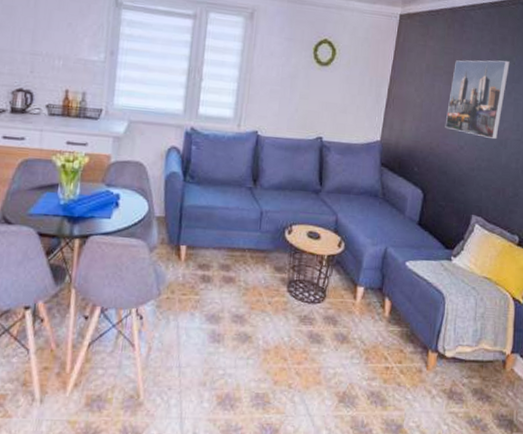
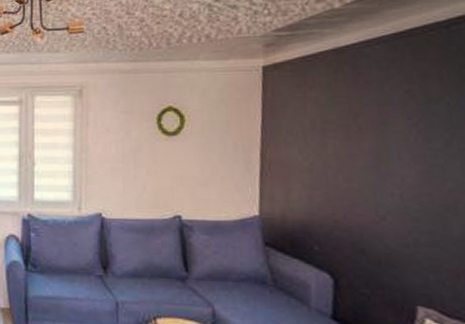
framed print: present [445,60,510,140] -> none [351,101,442,205]

